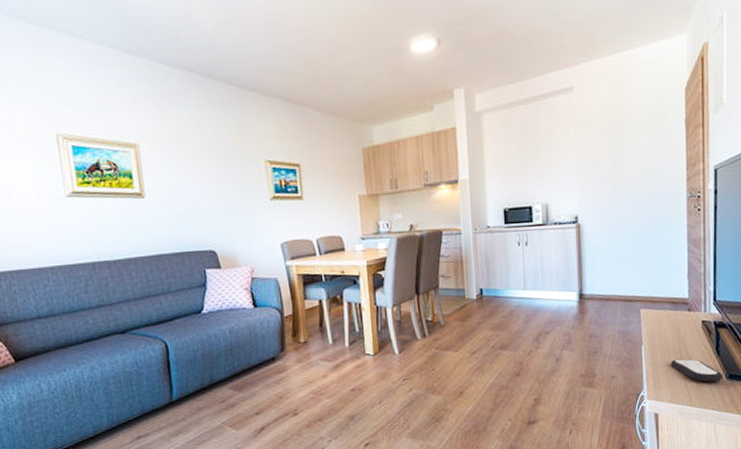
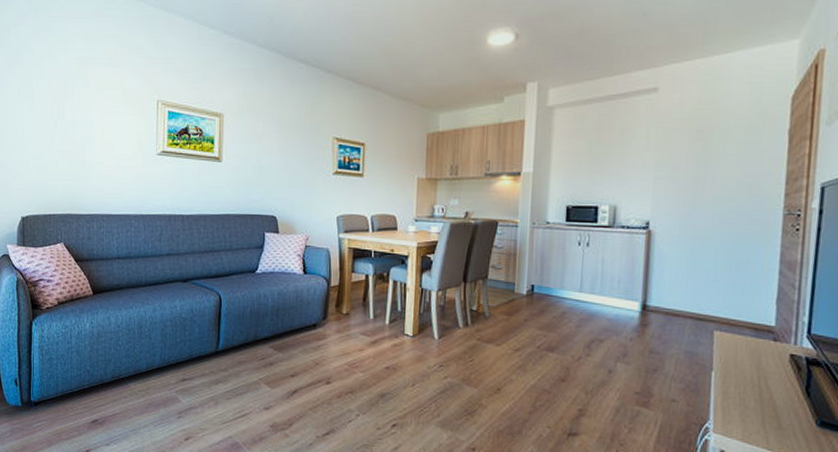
remote control: present [670,359,723,382] -> none [745,393,813,427]

